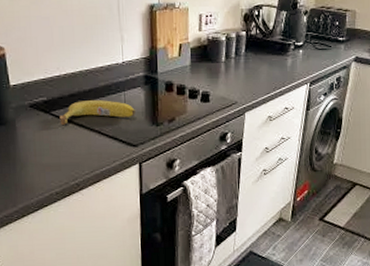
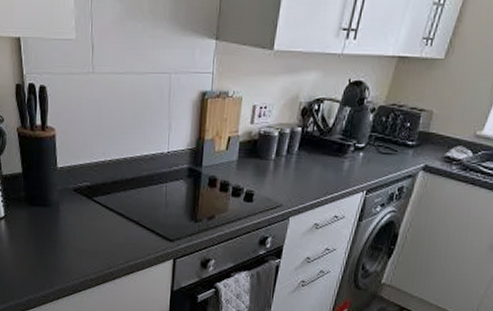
fruit: present [59,100,137,126] -> none [100,189,176,213]

